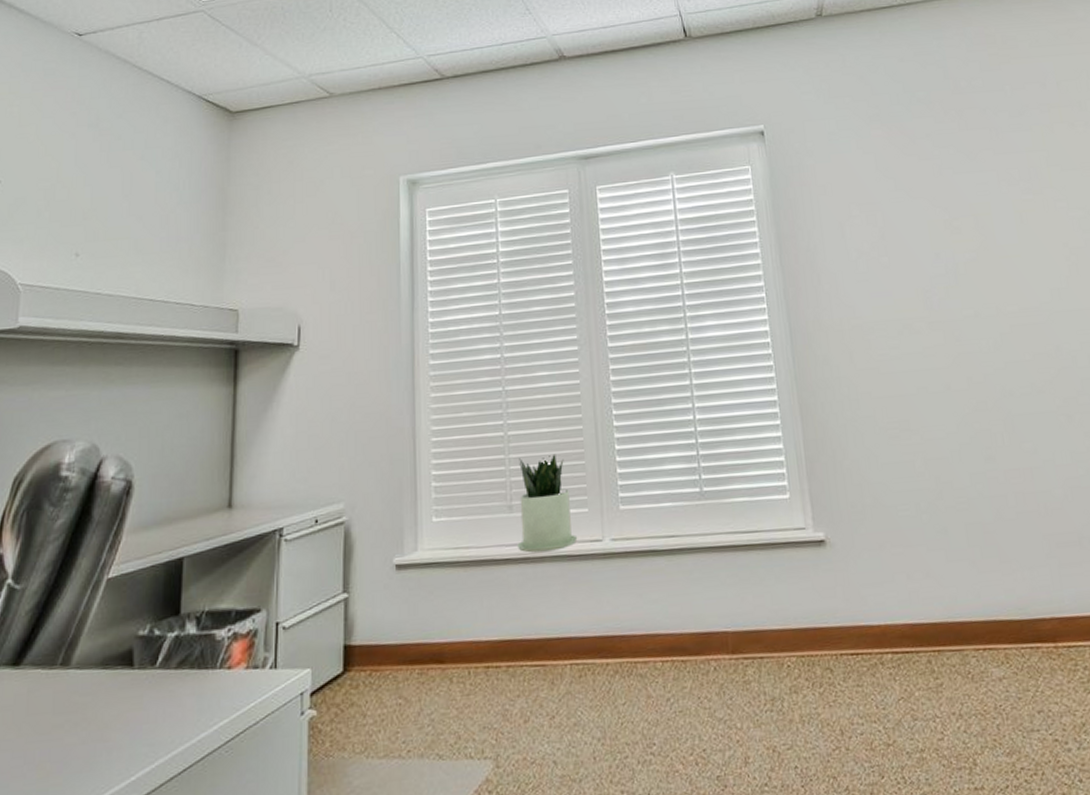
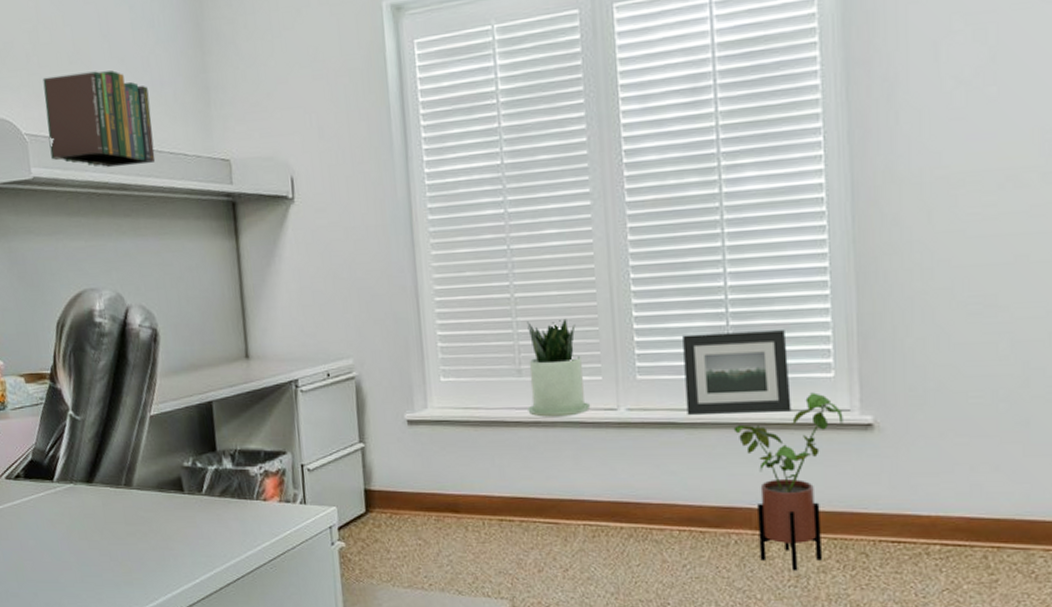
books: none [44,227,163,318] -> present [43,70,156,168]
picture frame: none [660,457,756,543] -> present [683,330,792,416]
house plant: none [707,513,801,695] -> present [733,392,844,572]

